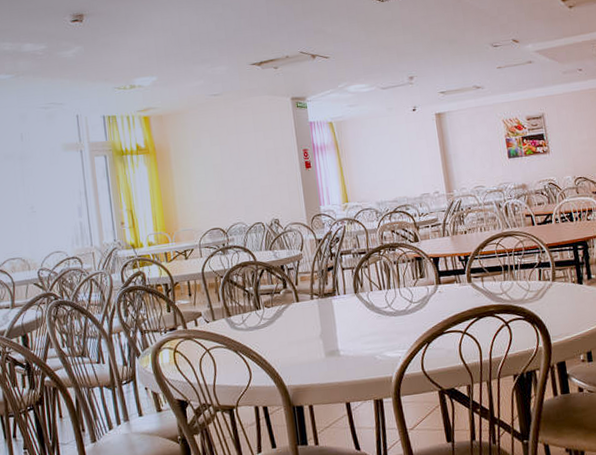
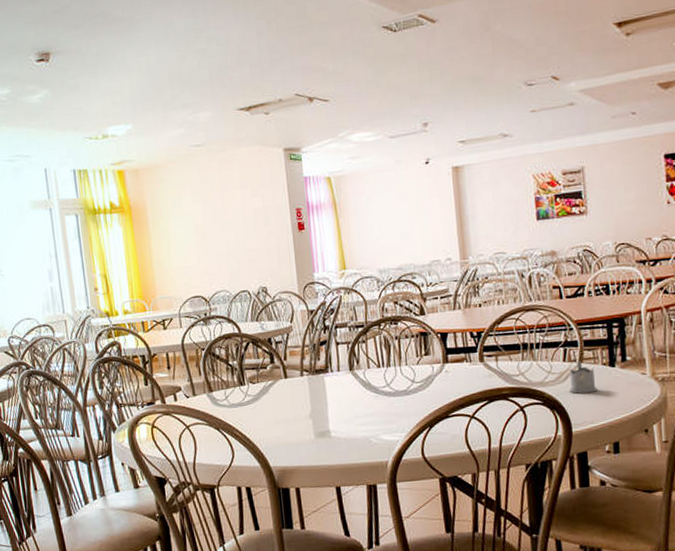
tea glass holder: none [545,280,570,309] -> present [569,361,598,394]

